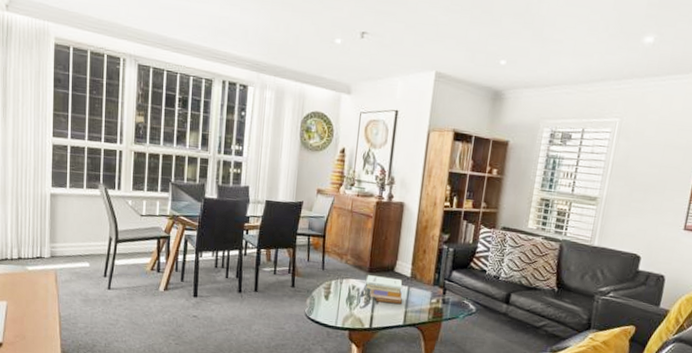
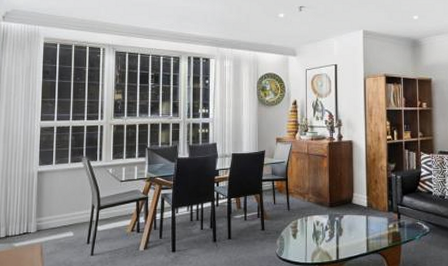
books: present [365,275,403,305] -> none [327,209,364,234]

